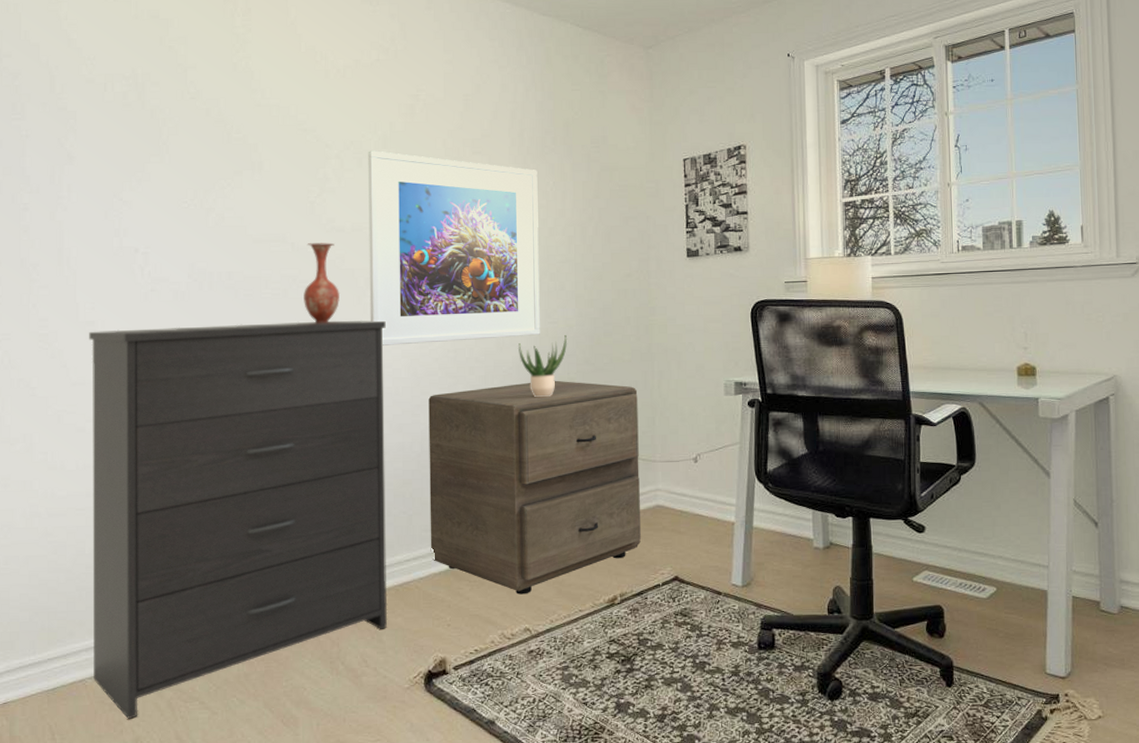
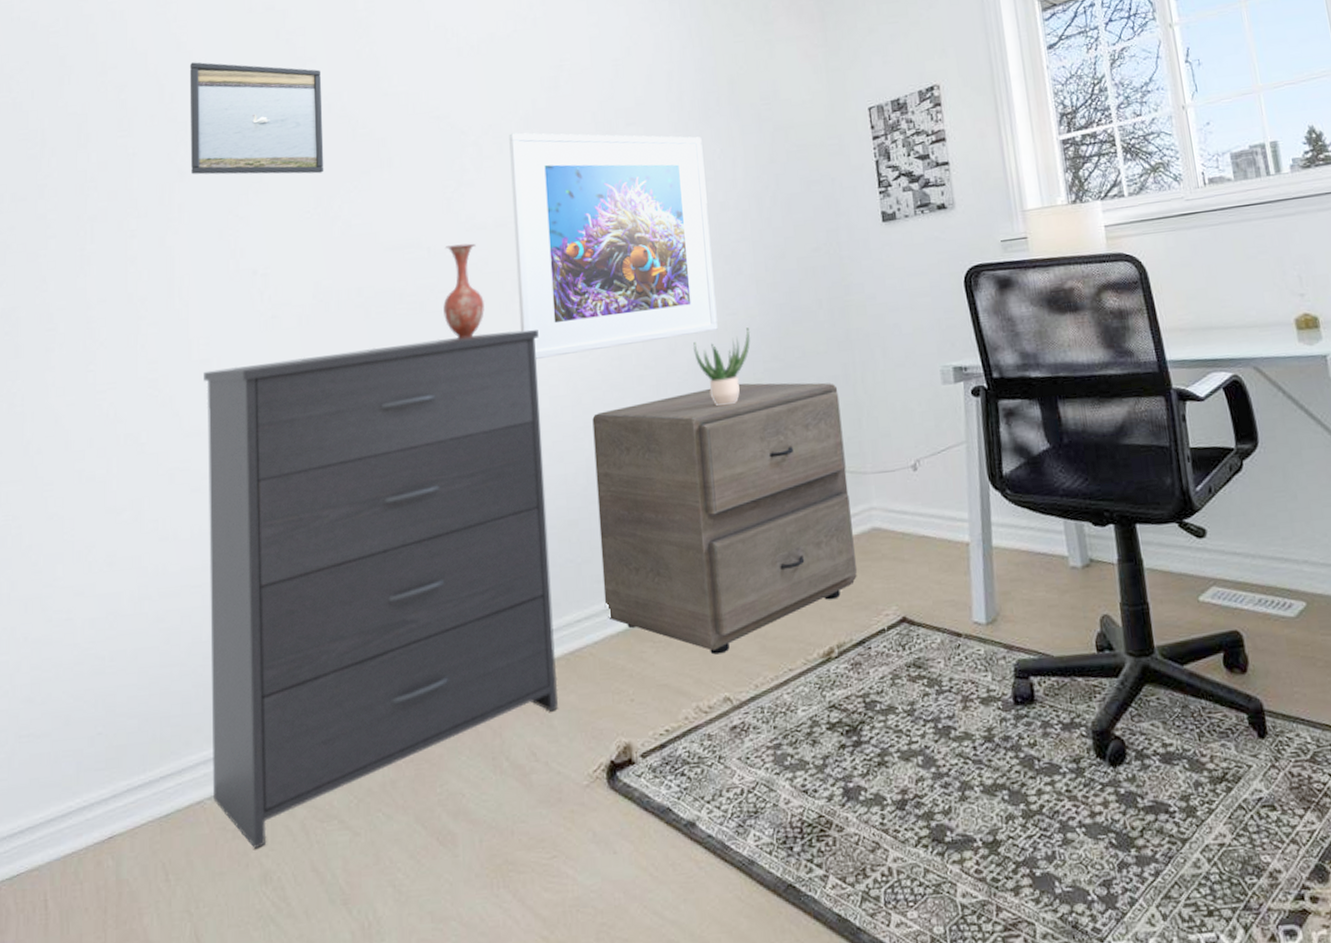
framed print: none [79,58,201,169] -> present [189,62,324,175]

